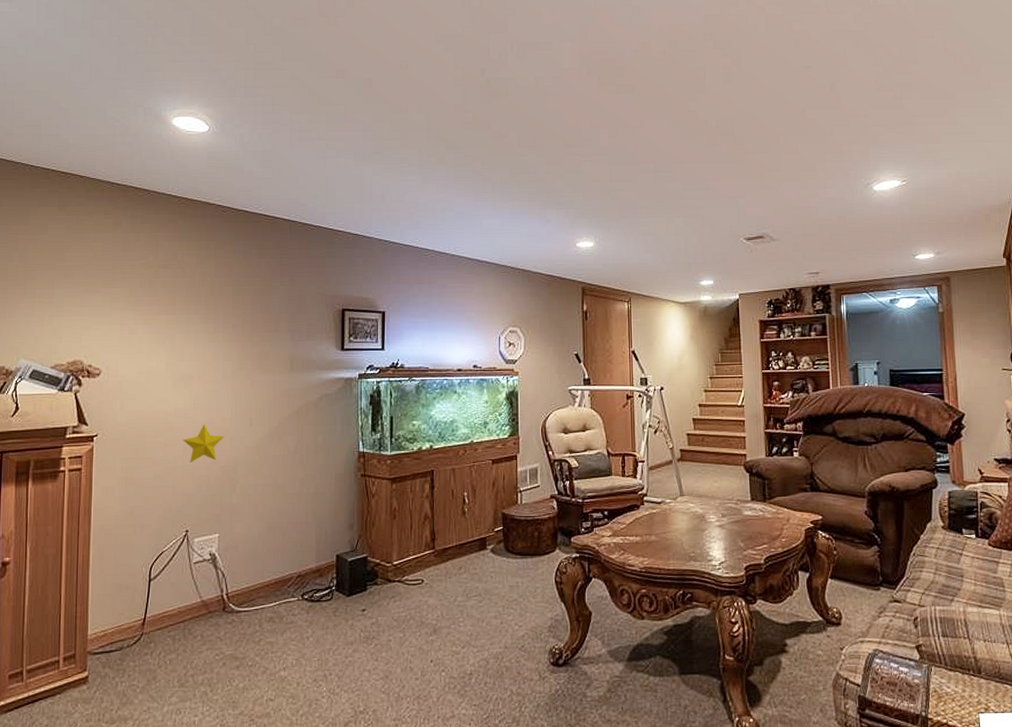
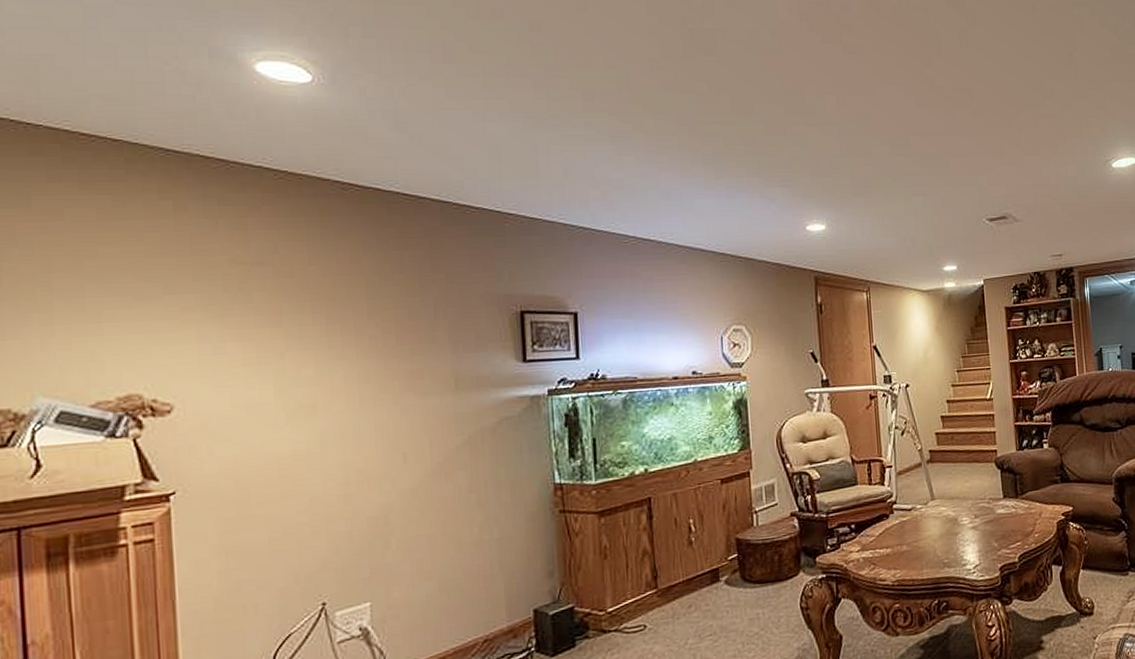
decorative star: present [183,424,225,463] -> none [308,466,369,518]

